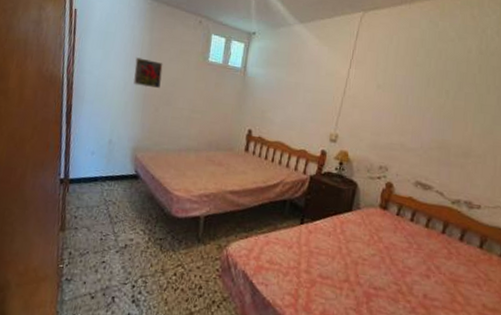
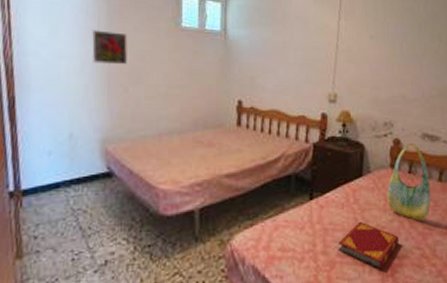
hardback book: none [319,250,379,296] -> present [338,221,400,270]
tote bag: none [372,188,417,260] -> present [387,142,431,221]

